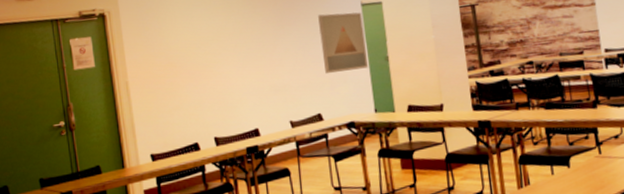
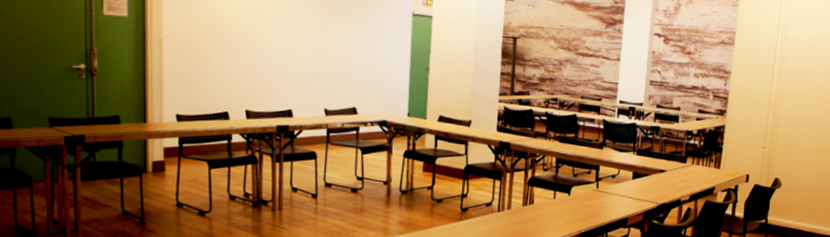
wall art: present [318,12,369,74] -> none [366,15,411,74]

